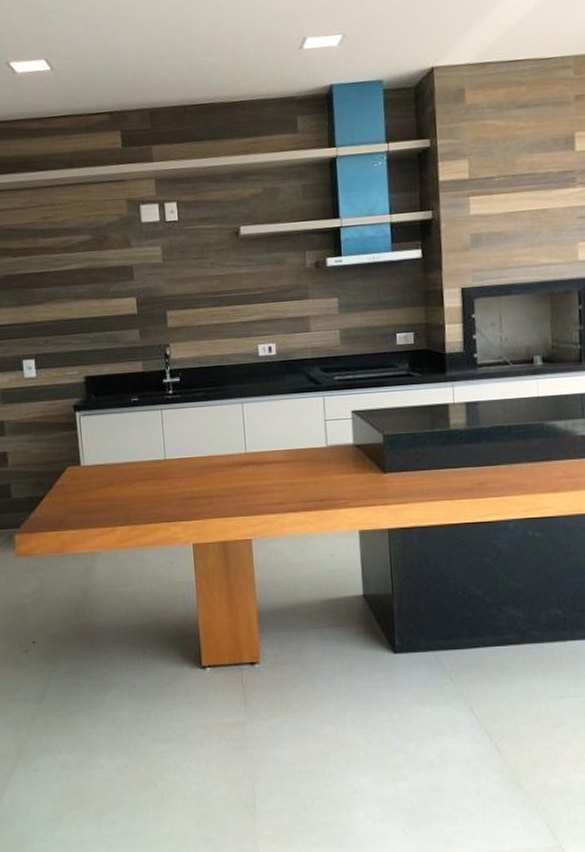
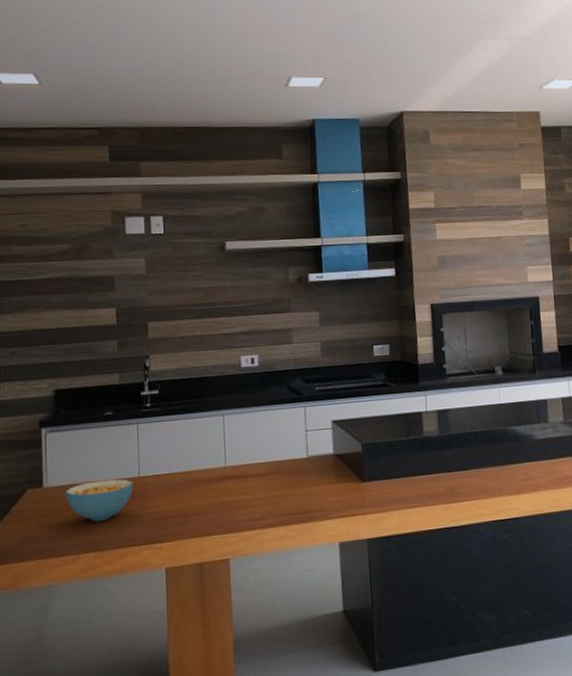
cereal bowl: none [100,460,160,499] -> present [65,479,133,522]

